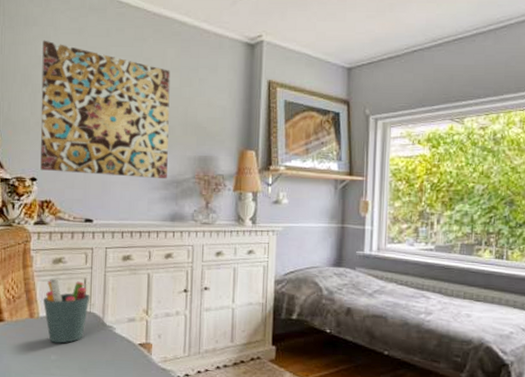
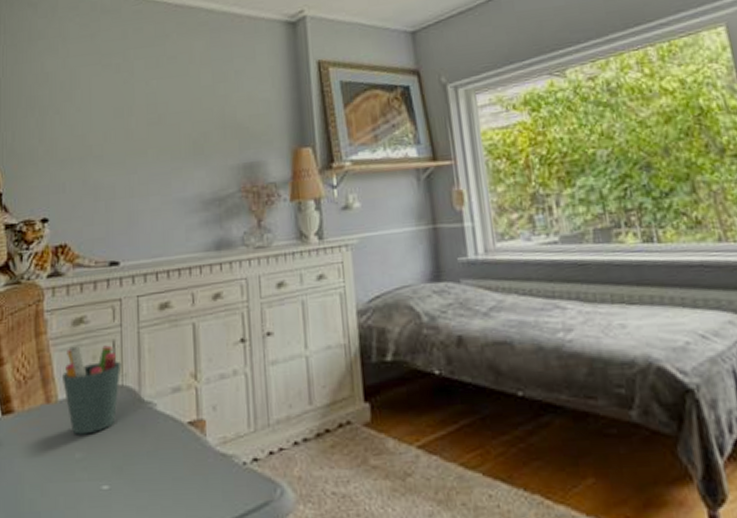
wall art: present [40,40,170,180] -> none [50,53,207,208]

